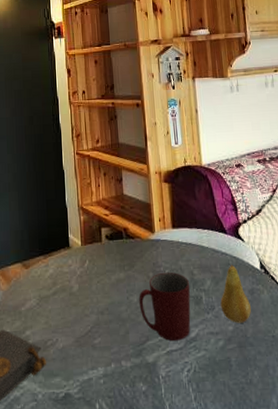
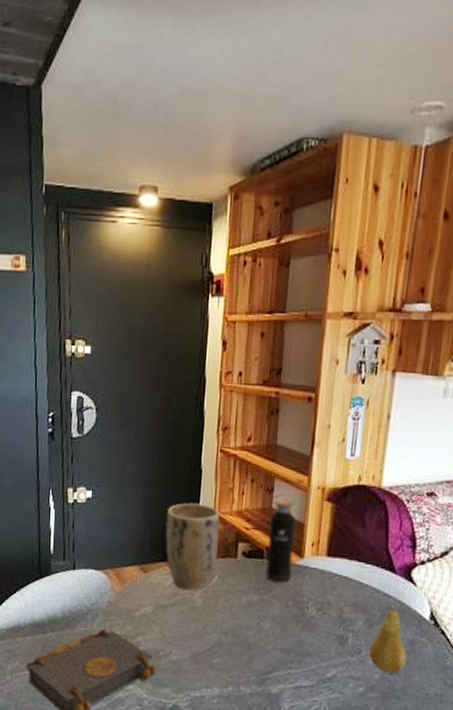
plant pot: none [39,199,87,278] -> present [165,503,221,591]
water bottle: none [123,181,148,258] -> present [266,493,296,583]
mug: present [139,272,191,342] -> none [270,603,336,678]

